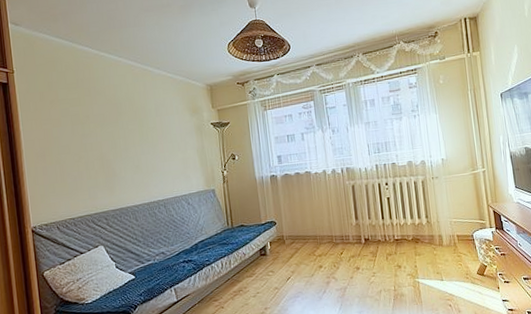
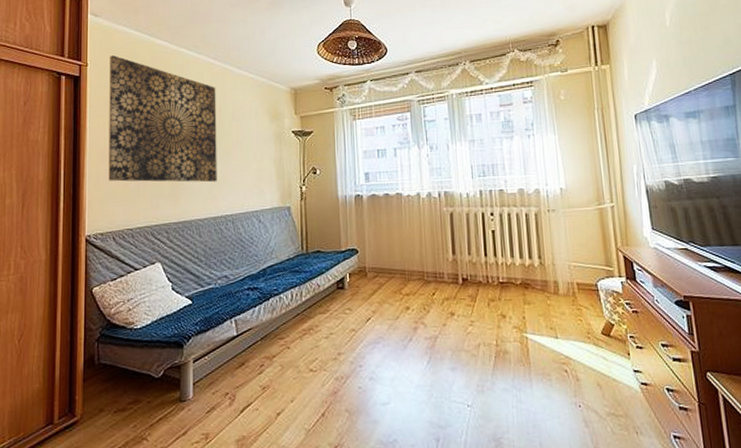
wall art: none [34,62,147,178] -> present [108,55,217,183]

